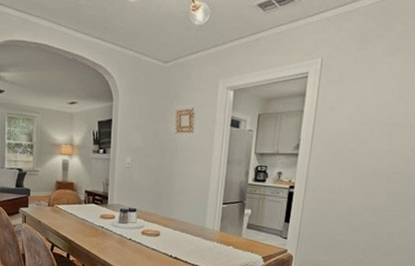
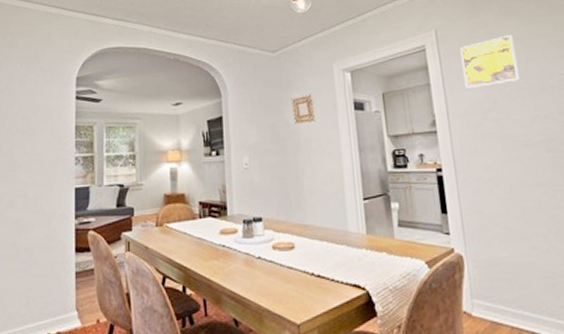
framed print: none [334,71,393,119] -> present [459,35,519,88]

